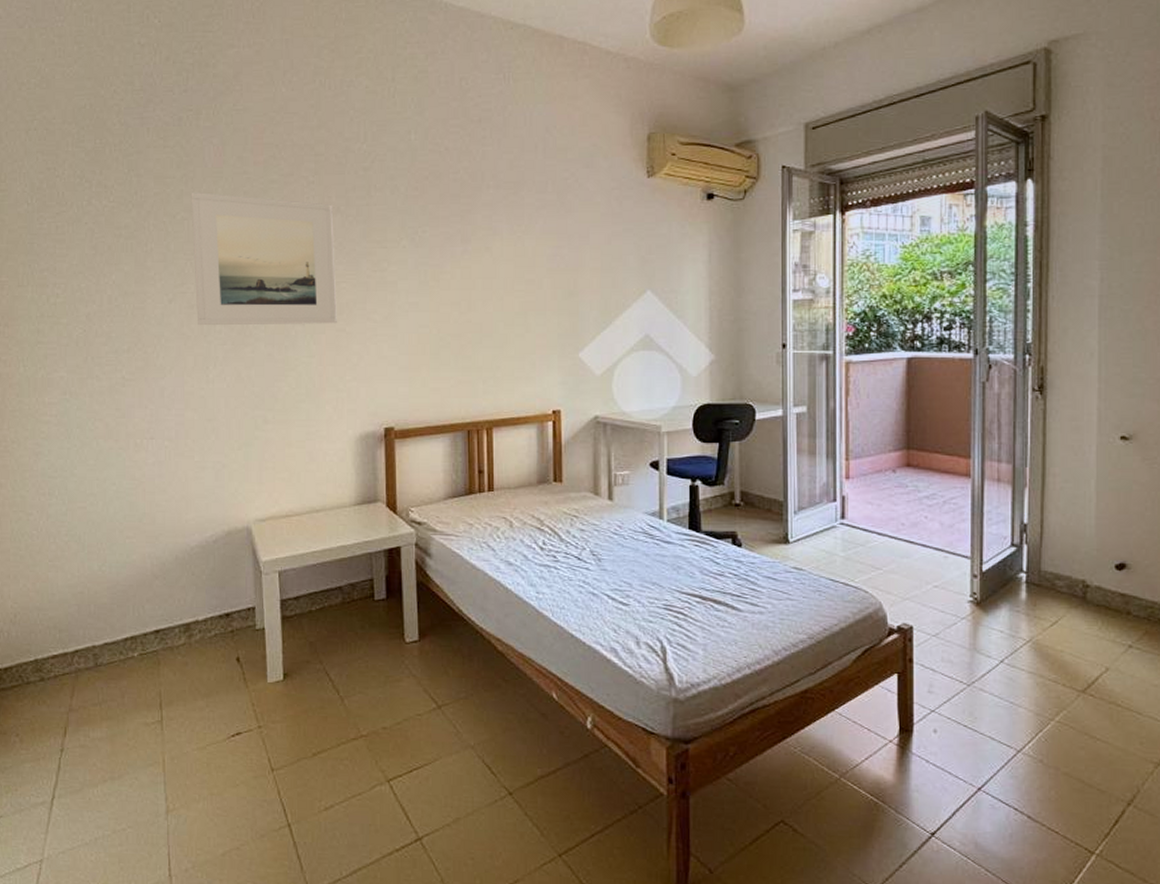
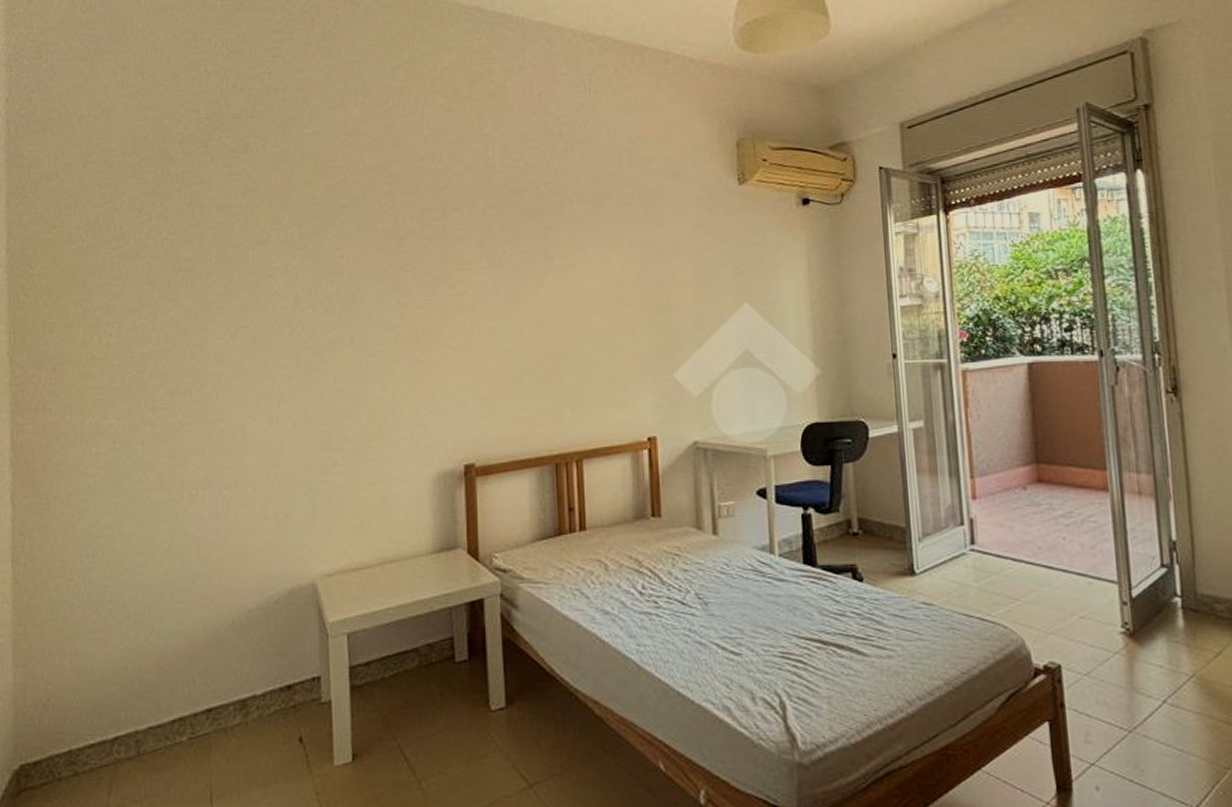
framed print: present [191,191,337,325] -> none [256,219,412,361]

